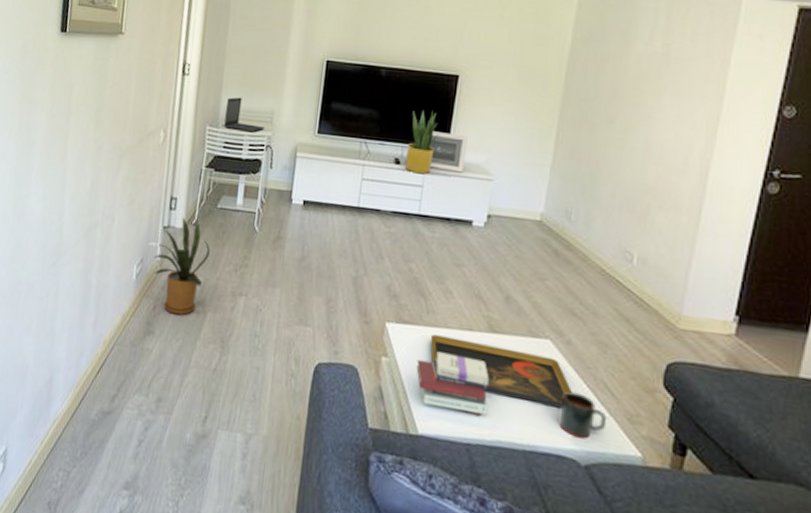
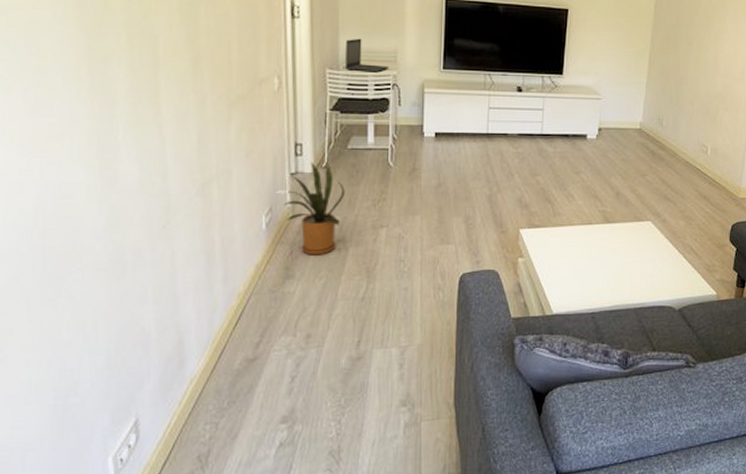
planter: present [405,110,439,175] -> none [527,42,554,99]
books: present [416,351,490,417] -> none [548,245,607,290]
picture frame: present [430,131,468,173] -> none [547,60,579,95]
decorative tray: present [430,334,572,409] -> none [559,232,668,272]
mug: present [559,391,607,439] -> none [659,257,693,290]

